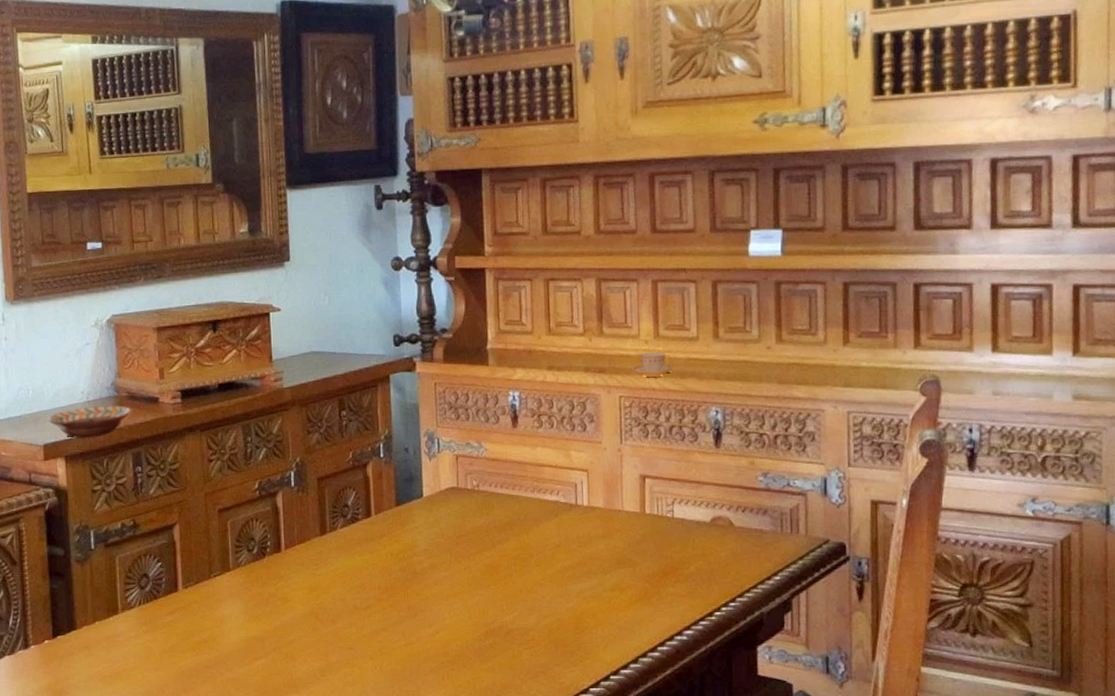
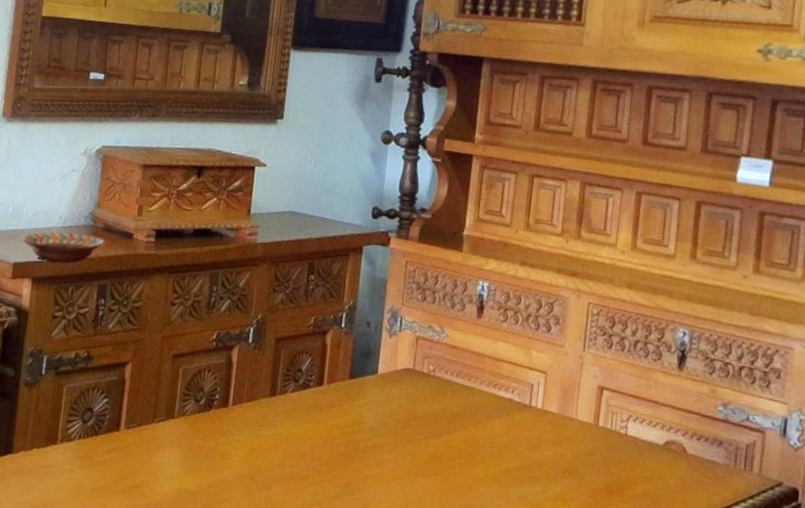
teacup: present [632,351,674,377] -> none [605,262,647,289]

